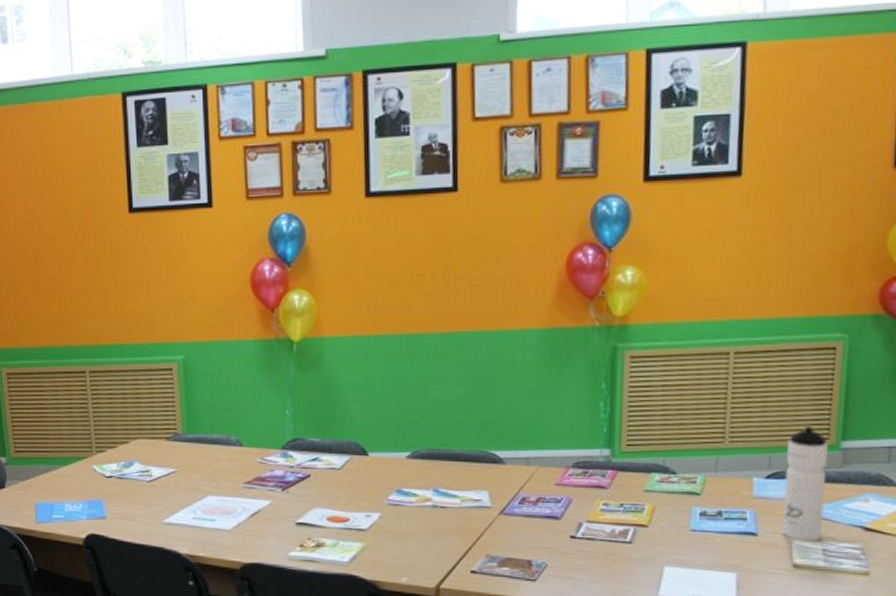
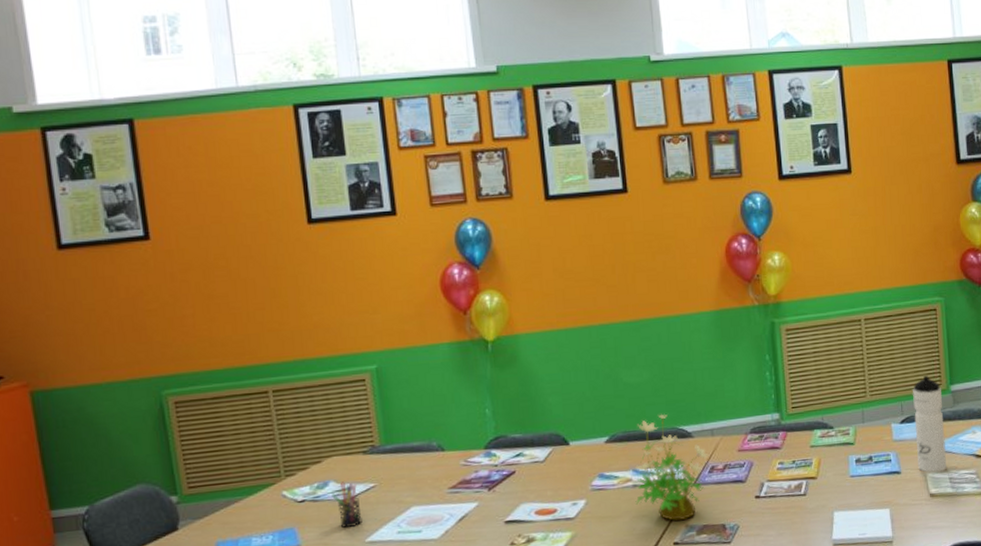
pen holder: none [136,463,162,508] -> present [332,481,362,528]
potted plant: none [433,435,521,550] -> present [635,414,709,521]

